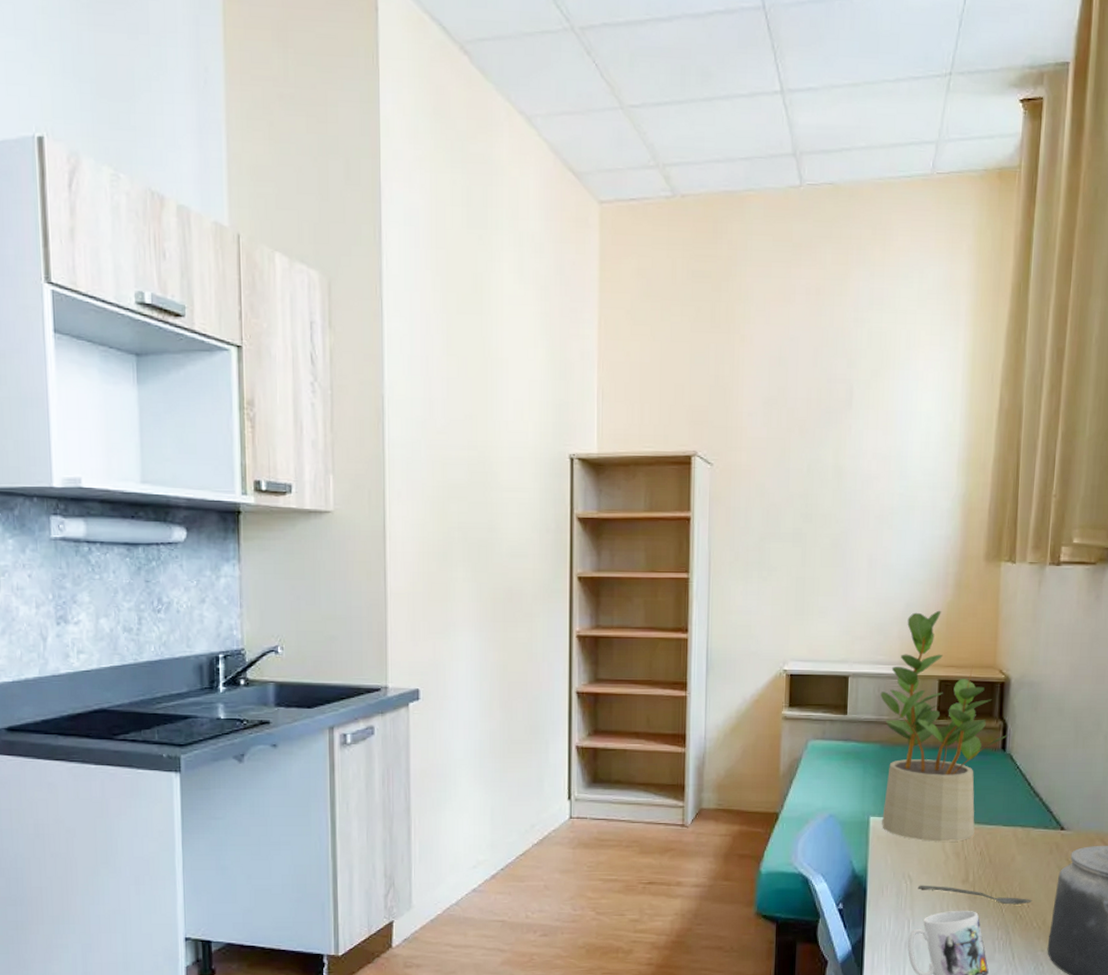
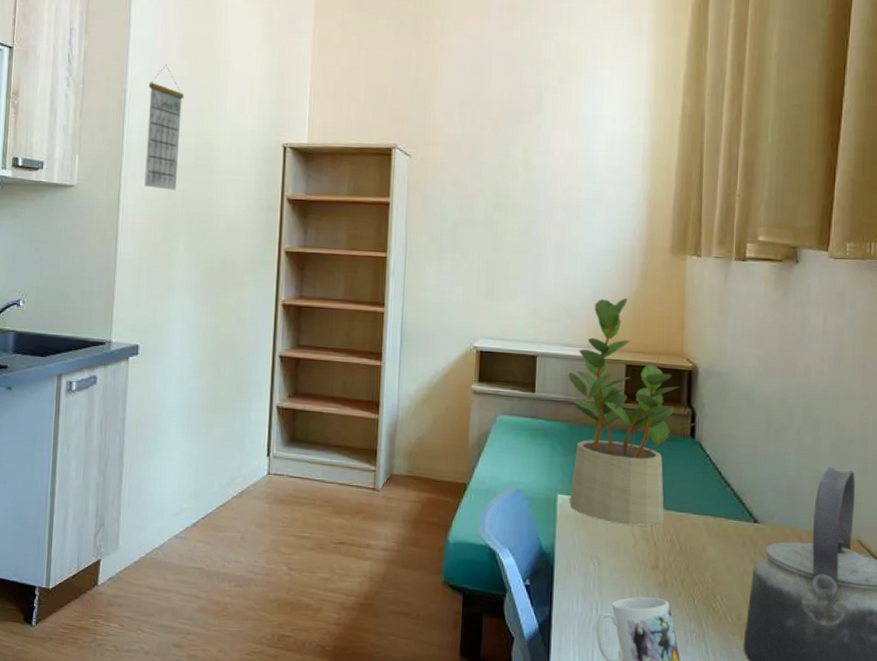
calendar: none [409,363,453,513] -> present [144,64,185,190]
spoon: present [919,885,1033,905] -> none [607,567,726,597]

